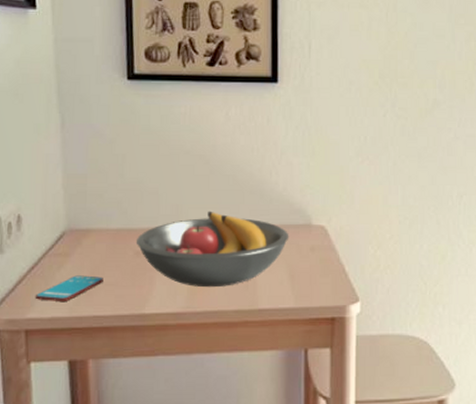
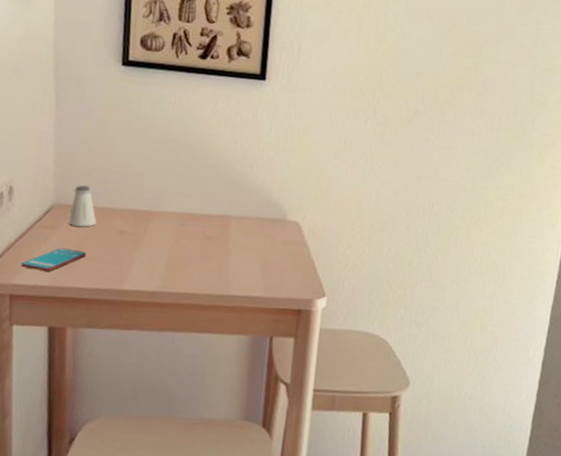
saltshaker: none [82,208,112,251] -> present [68,185,97,227]
fruit bowl: present [136,211,289,288] -> none [119,198,265,271]

